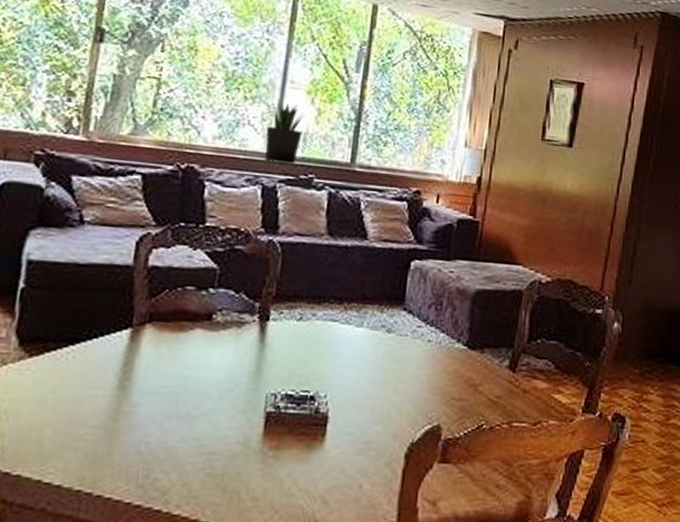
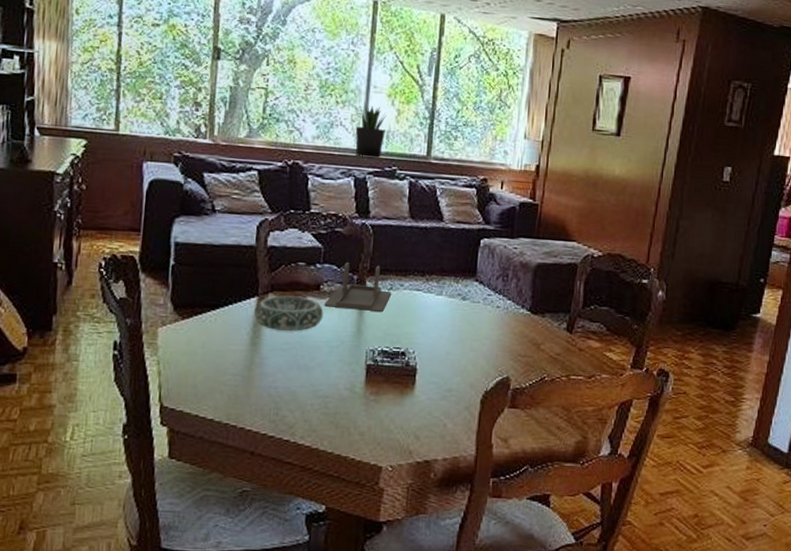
decorative bowl: none [124,327,215,372] -> present [253,295,324,331]
napkin holder: none [216,286,302,347] -> present [324,261,392,312]

